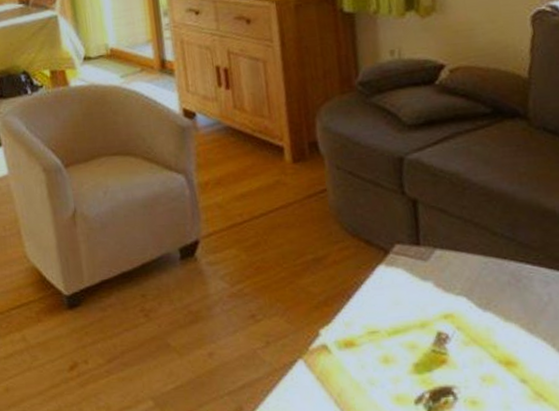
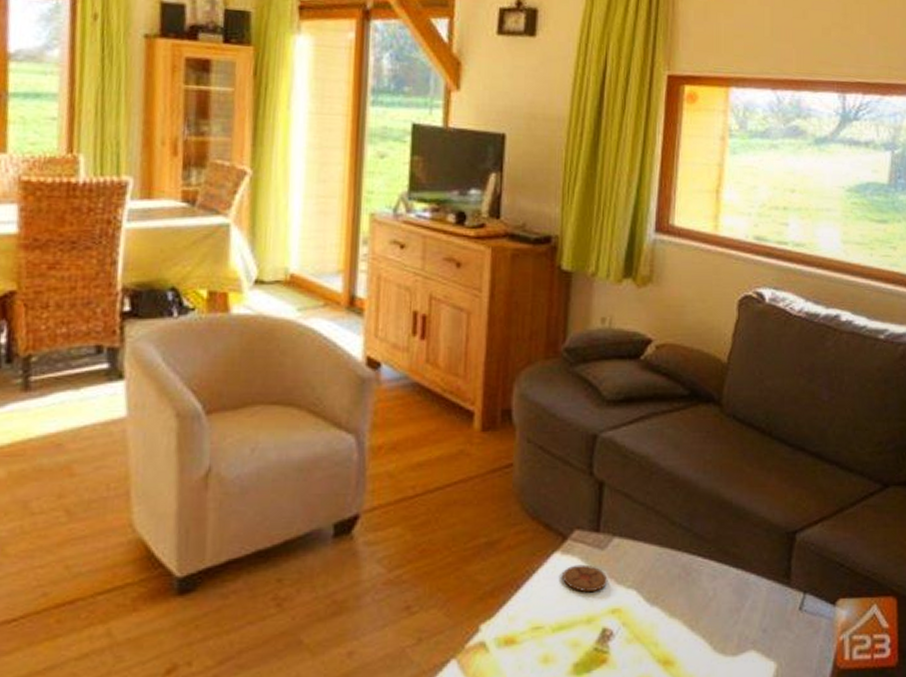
coaster: none [390,275,436,300] -> present [563,564,608,592]

